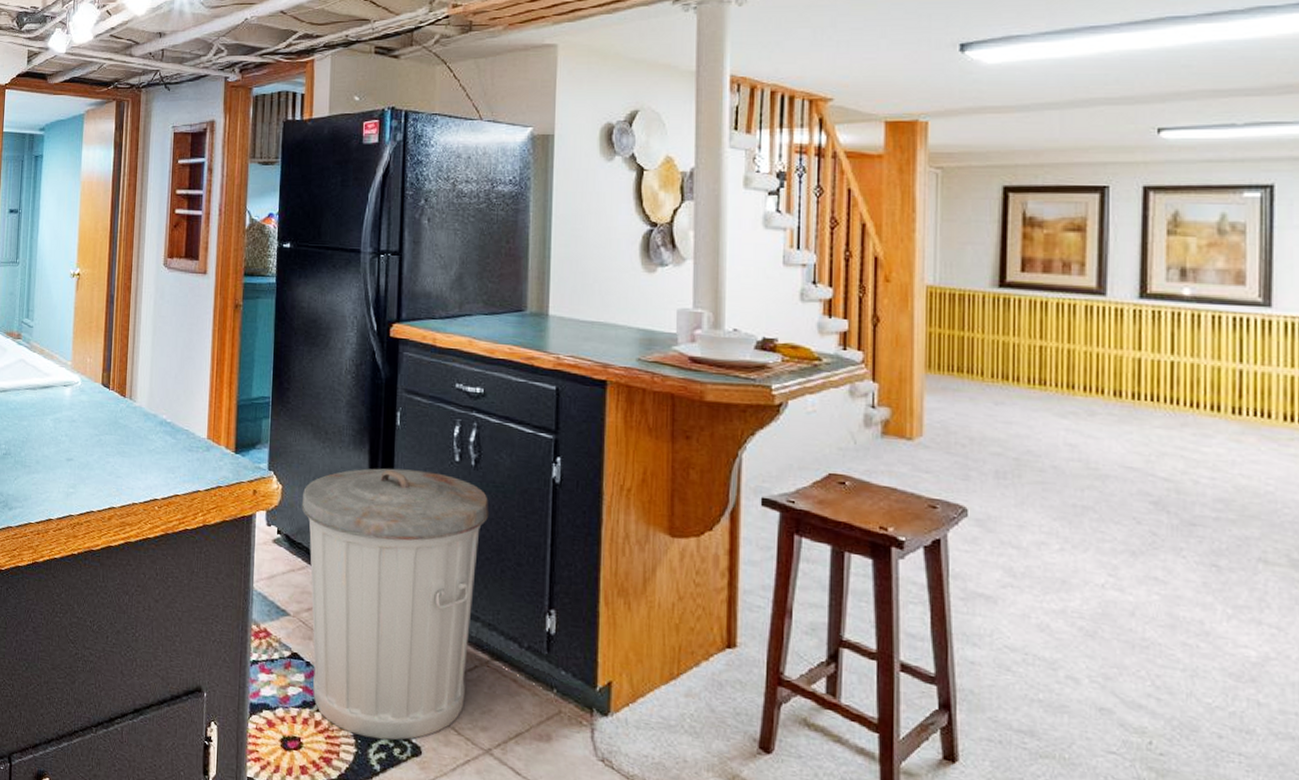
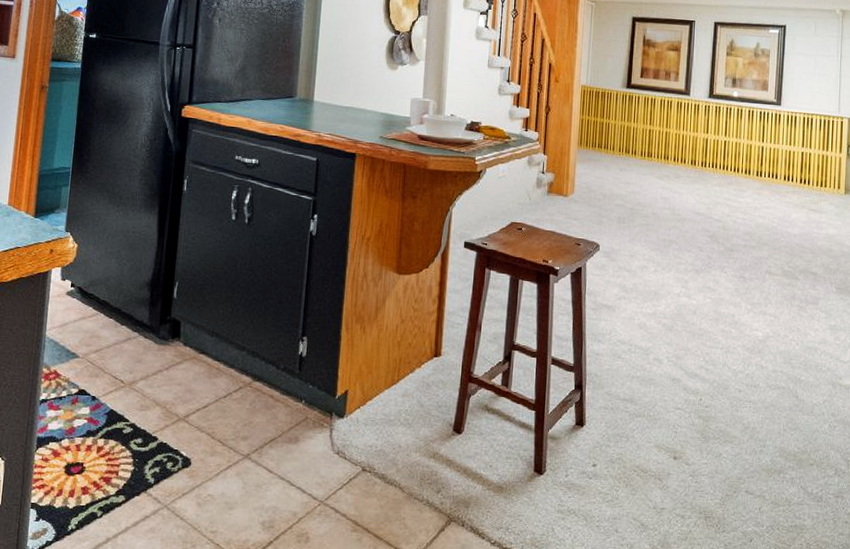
trash can: present [301,468,489,741] -> none [94,227,258,457]

